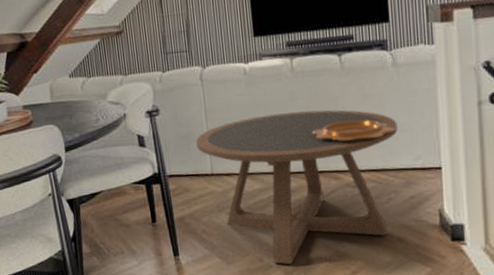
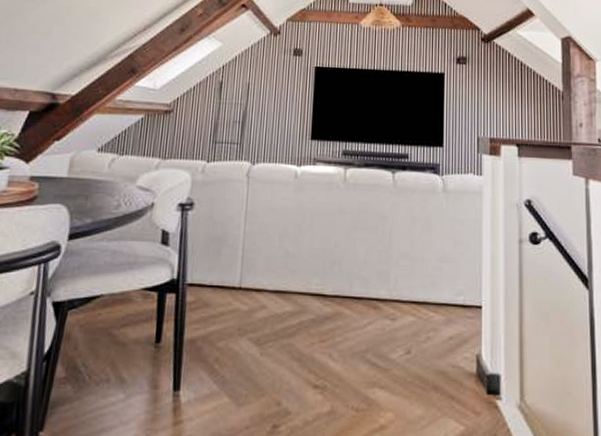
coffee table: present [196,110,398,265] -> none [228,226,443,412]
decorative bowl: present [313,119,396,143] -> none [357,243,441,268]

